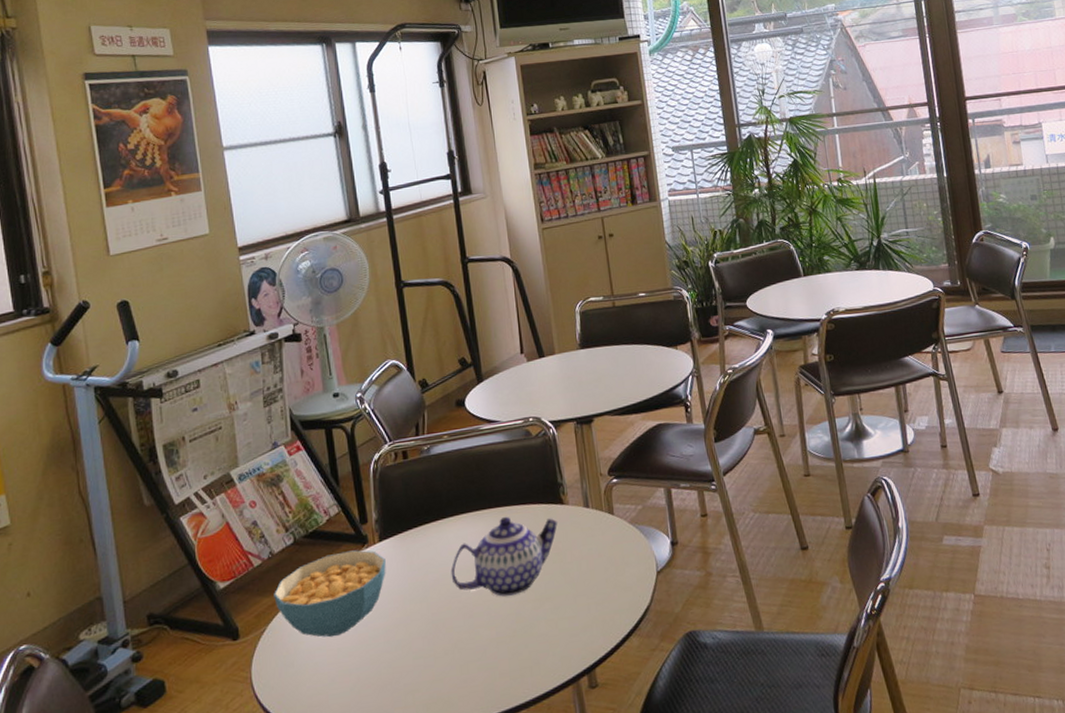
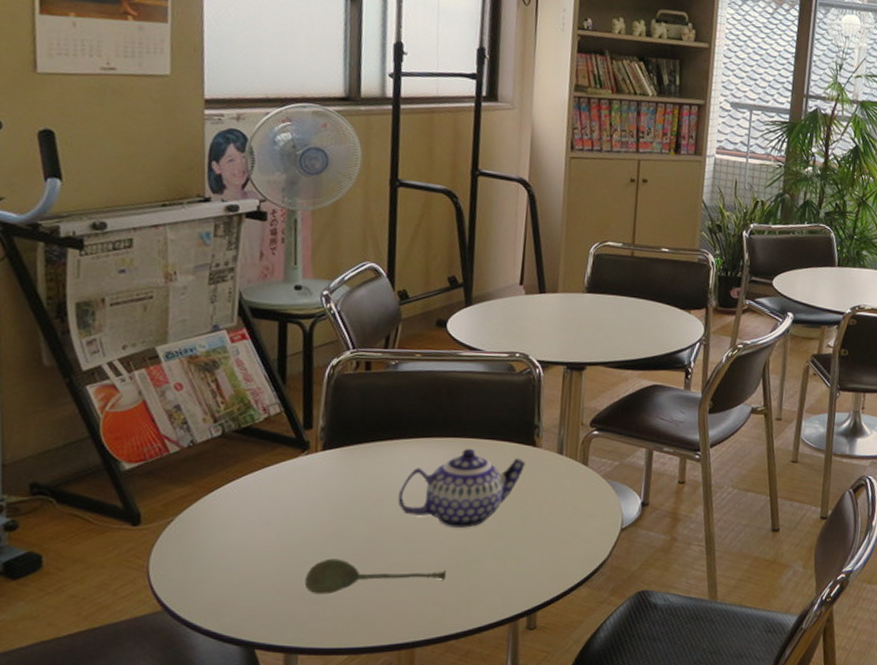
cereal bowl: present [274,550,386,638] -> none [188,454,326,539]
soupspoon: none [384,639,507,682] -> present [304,558,447,594]

